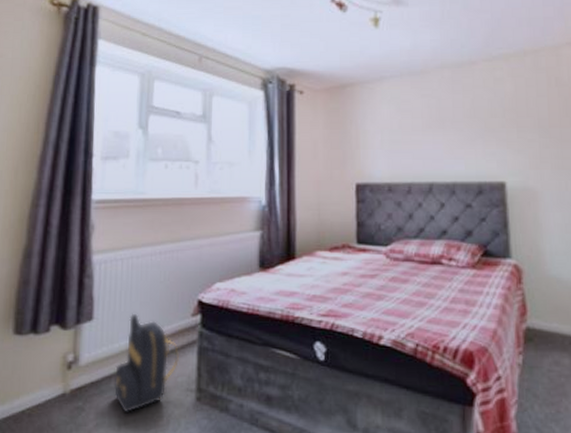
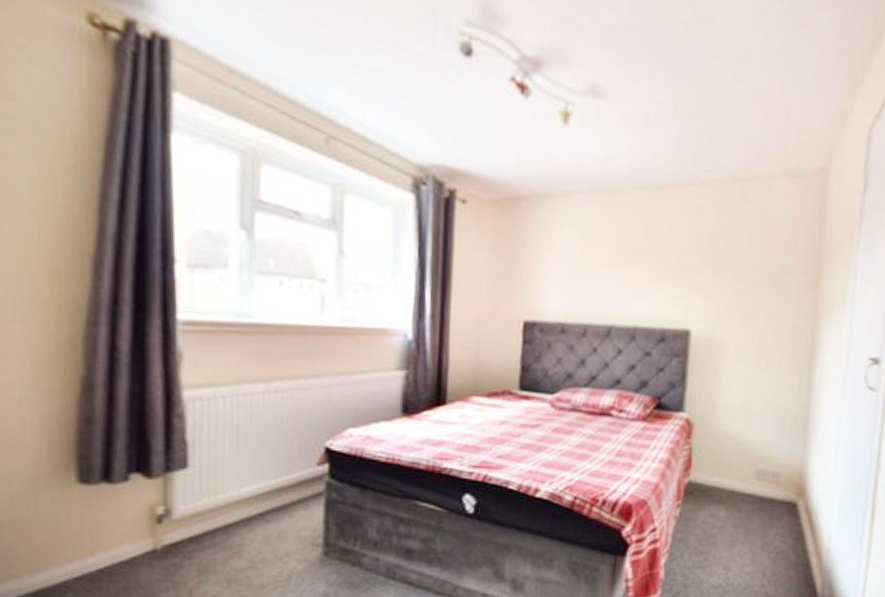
backpack: present [114,314,179,414] -> none [221,462,302,570]

